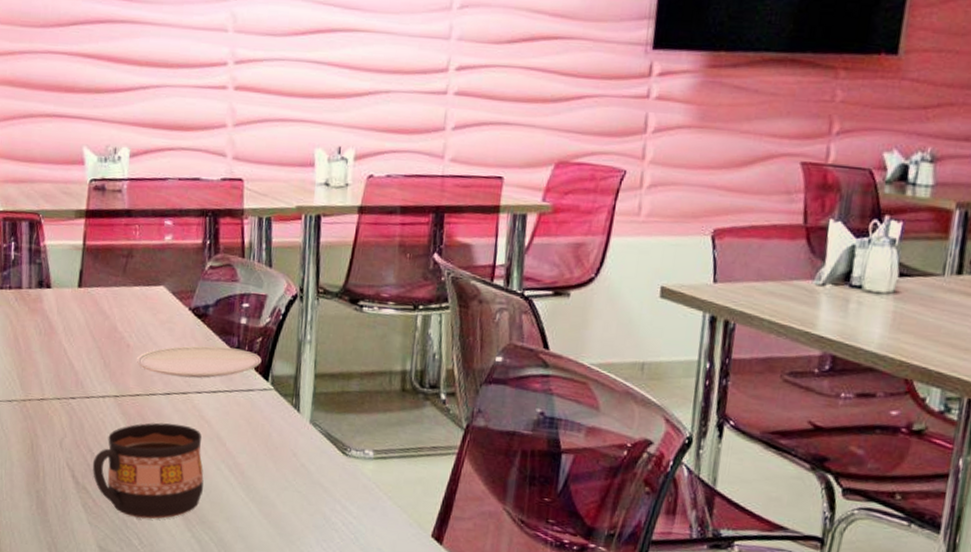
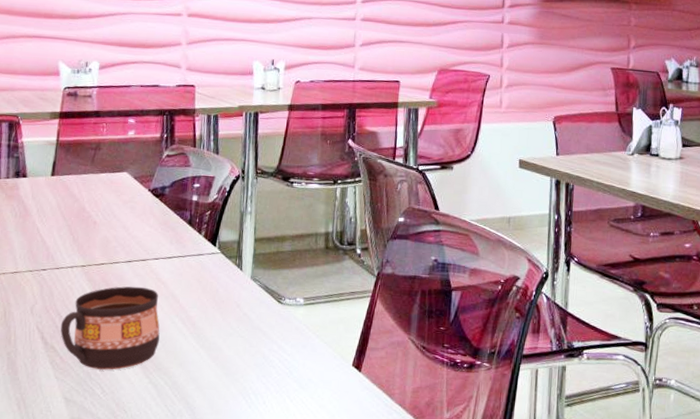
plate: present [137,345,262,378] -> none [102,219,210,247]

